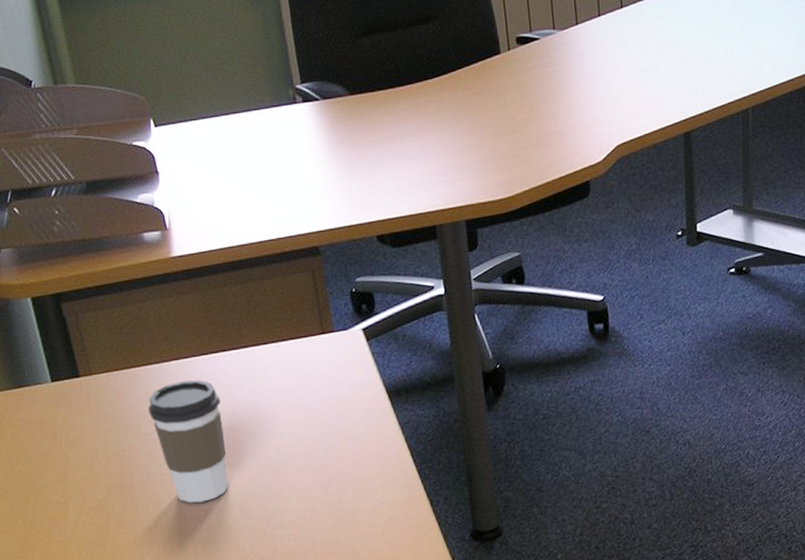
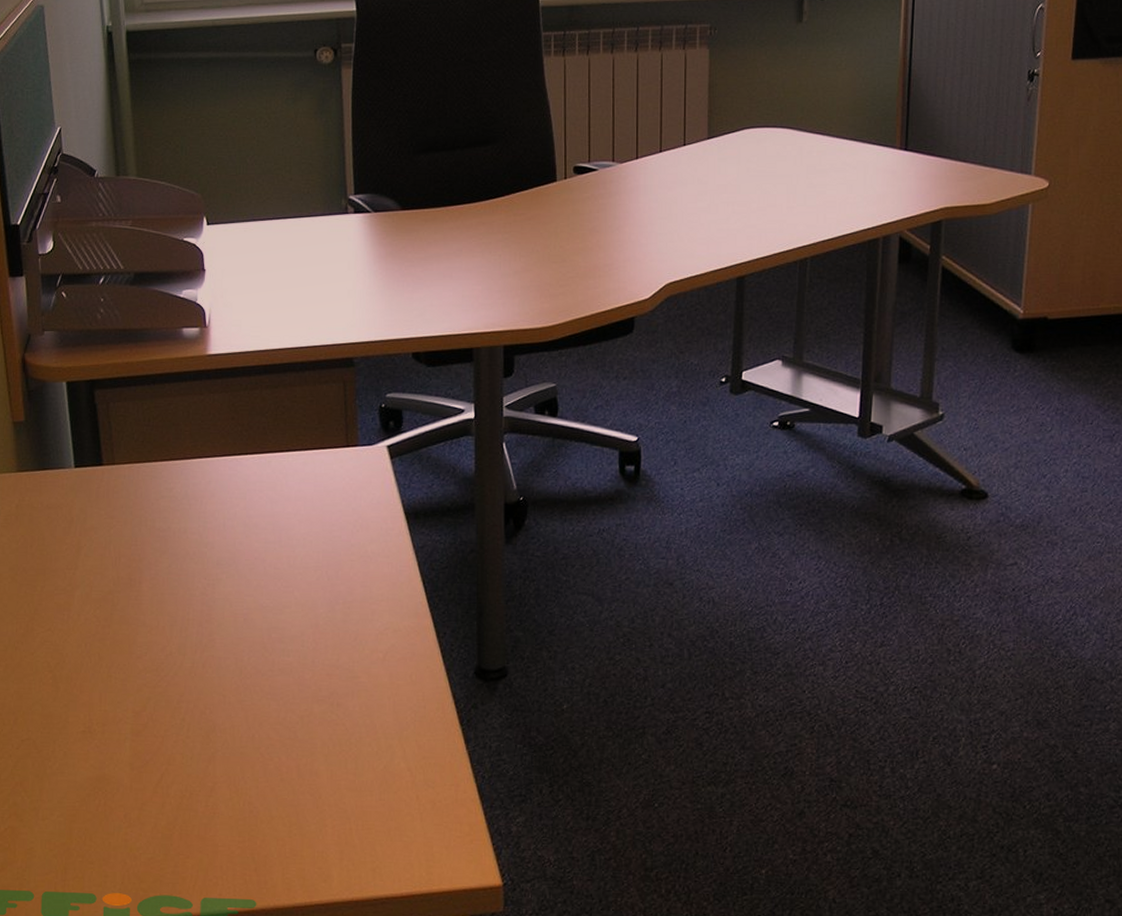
coffee cup: present [147,380,229,503] -> none [164,480,237,606]

